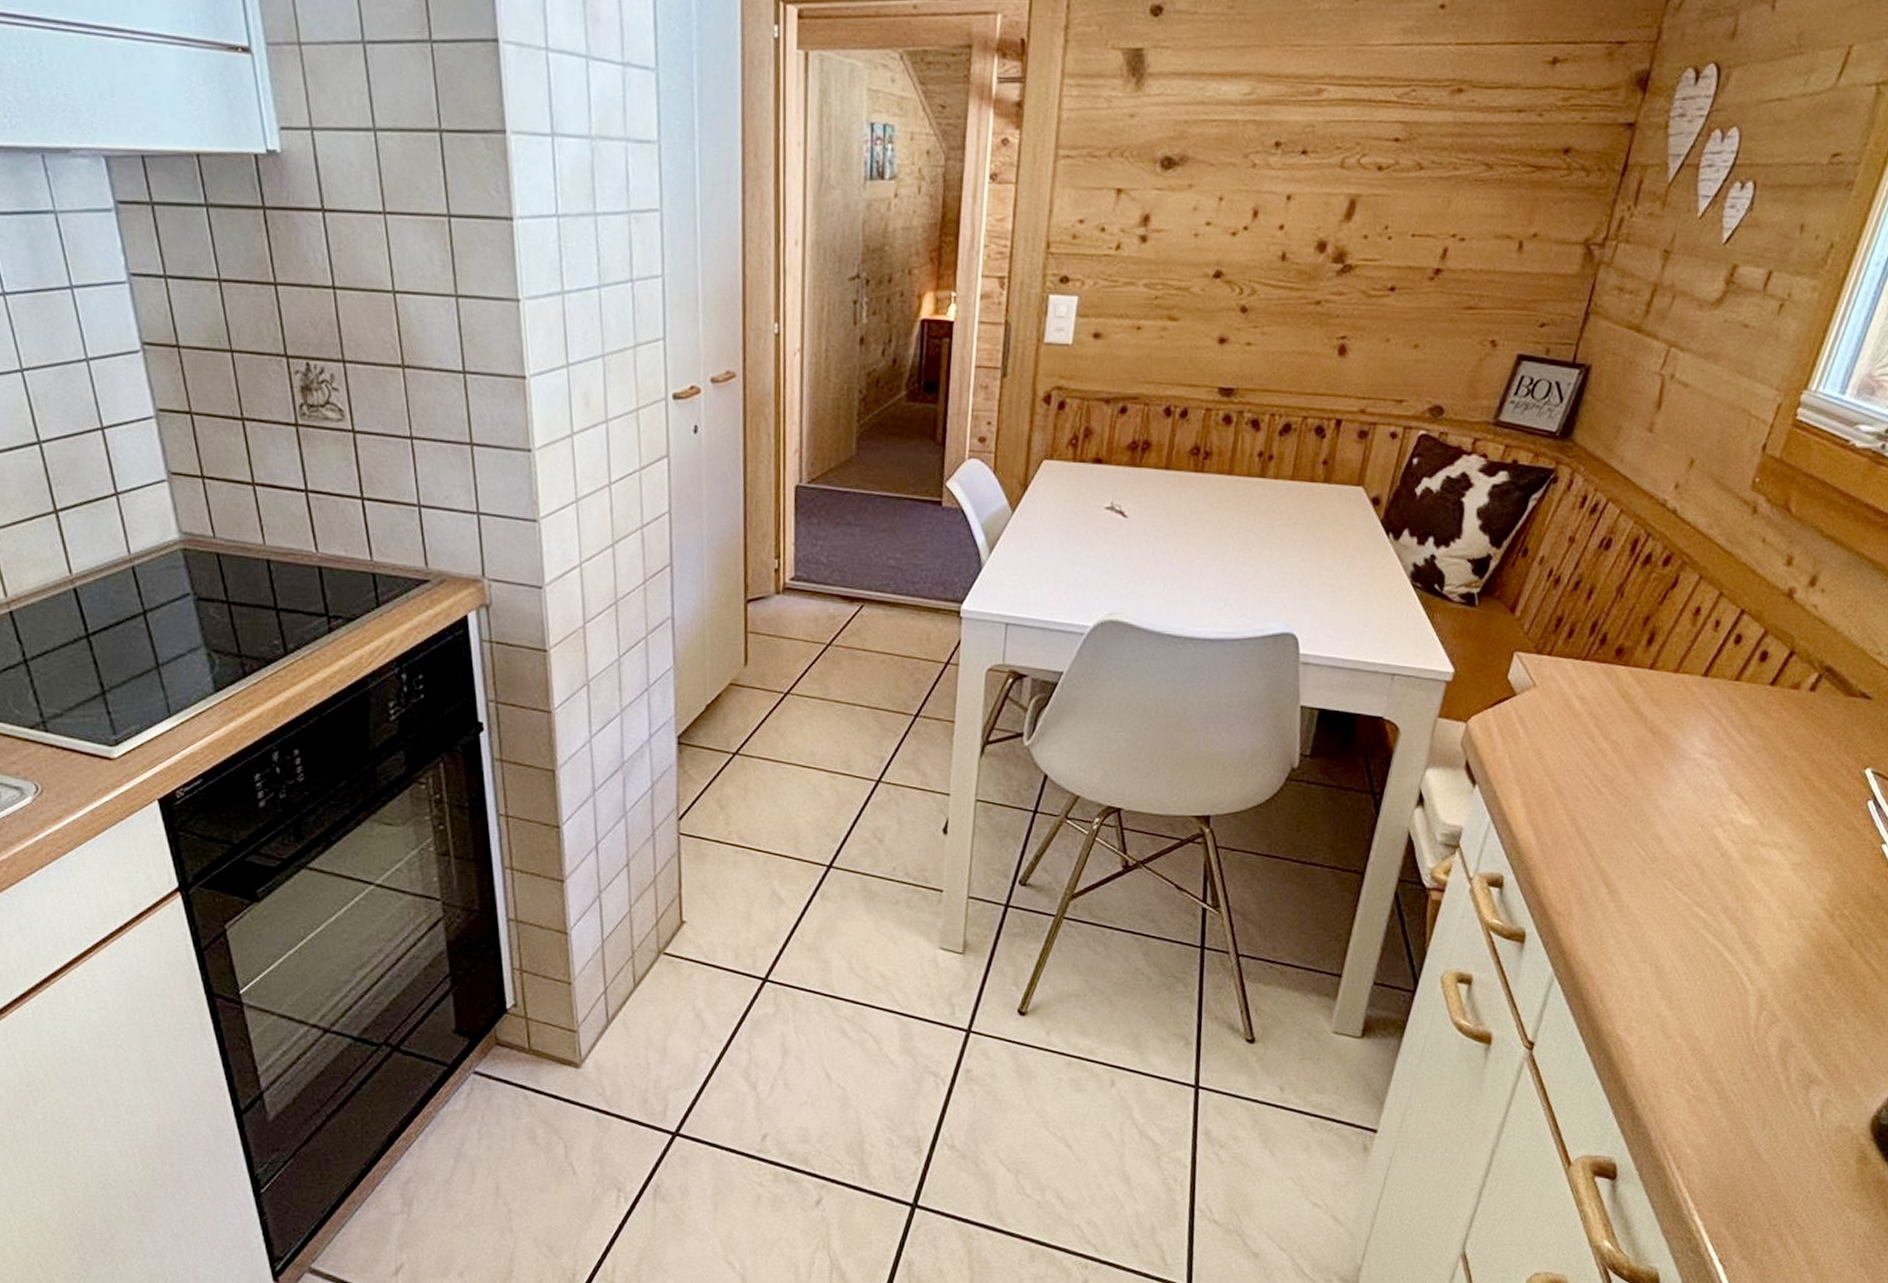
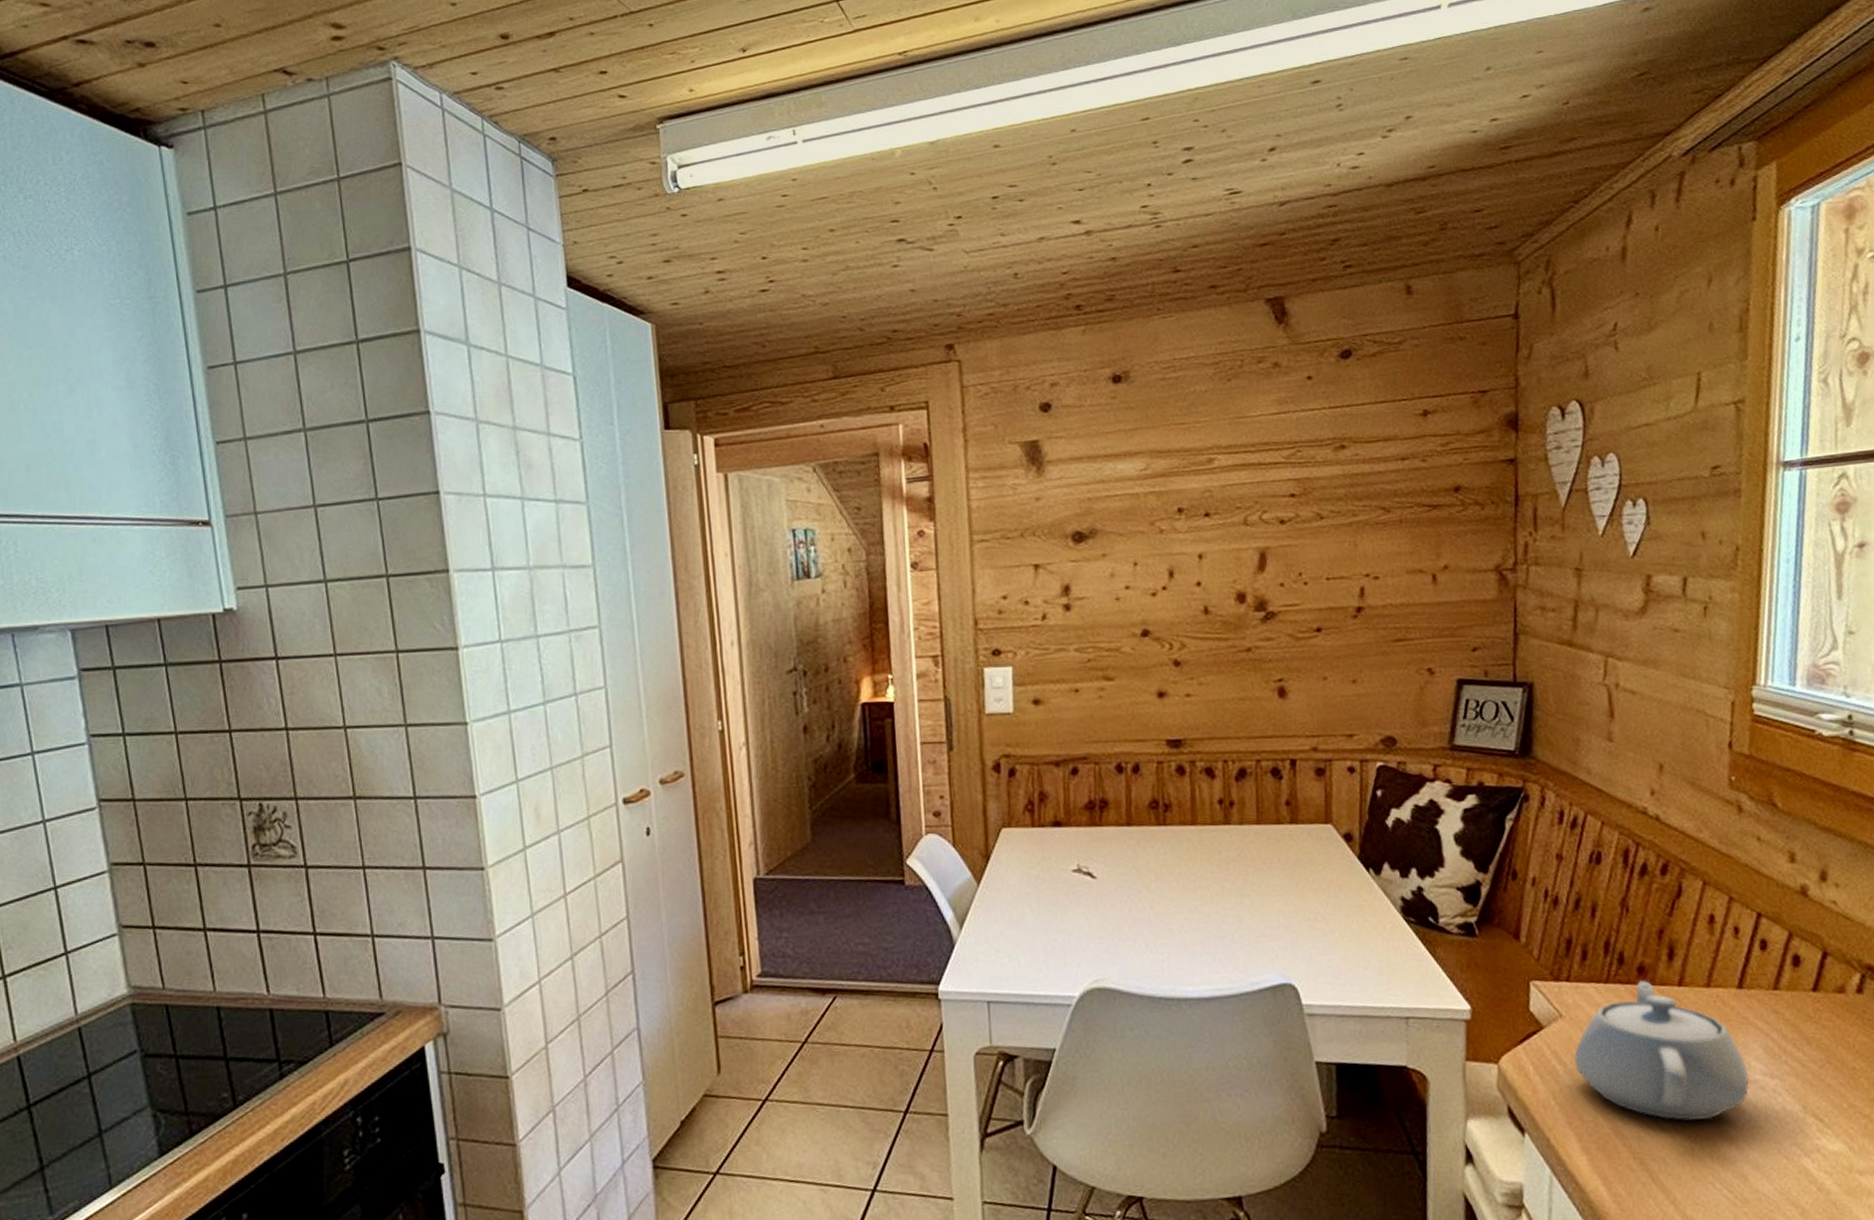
teapot: none [1536,661,1691,789] -> present [1574,981,1750,1121]

